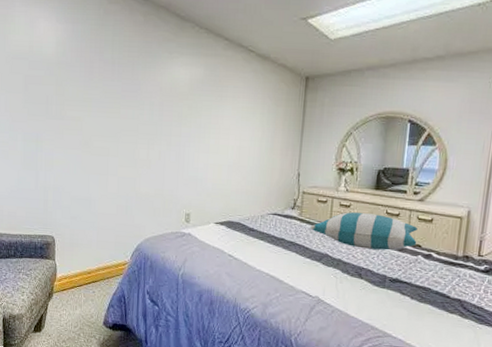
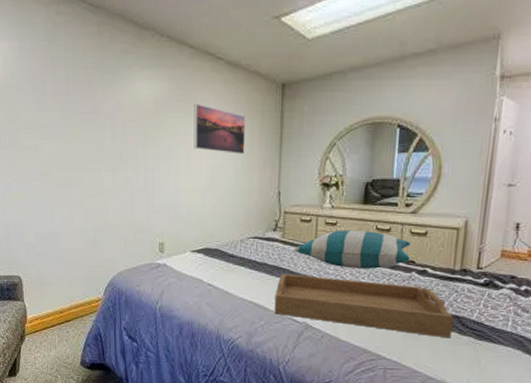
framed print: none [223,89,272,138] -> present [194,103,246,155]
serving tray: none [289,249,456,321] -> present [274,274,454,339]

